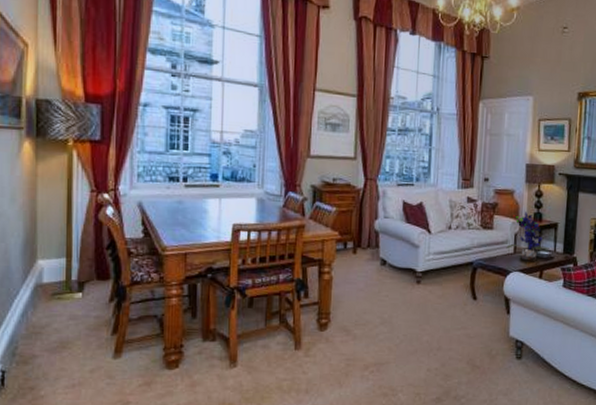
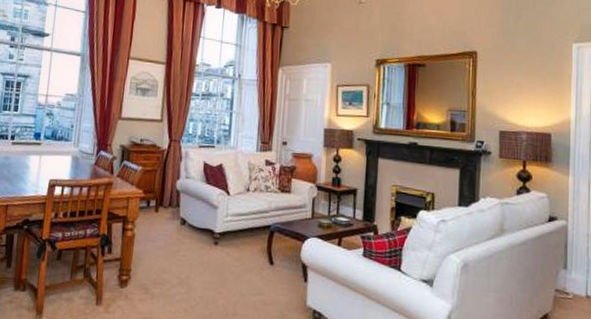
flower arrangement: present [506,212,549,262] -> none [304,176,348,229]

